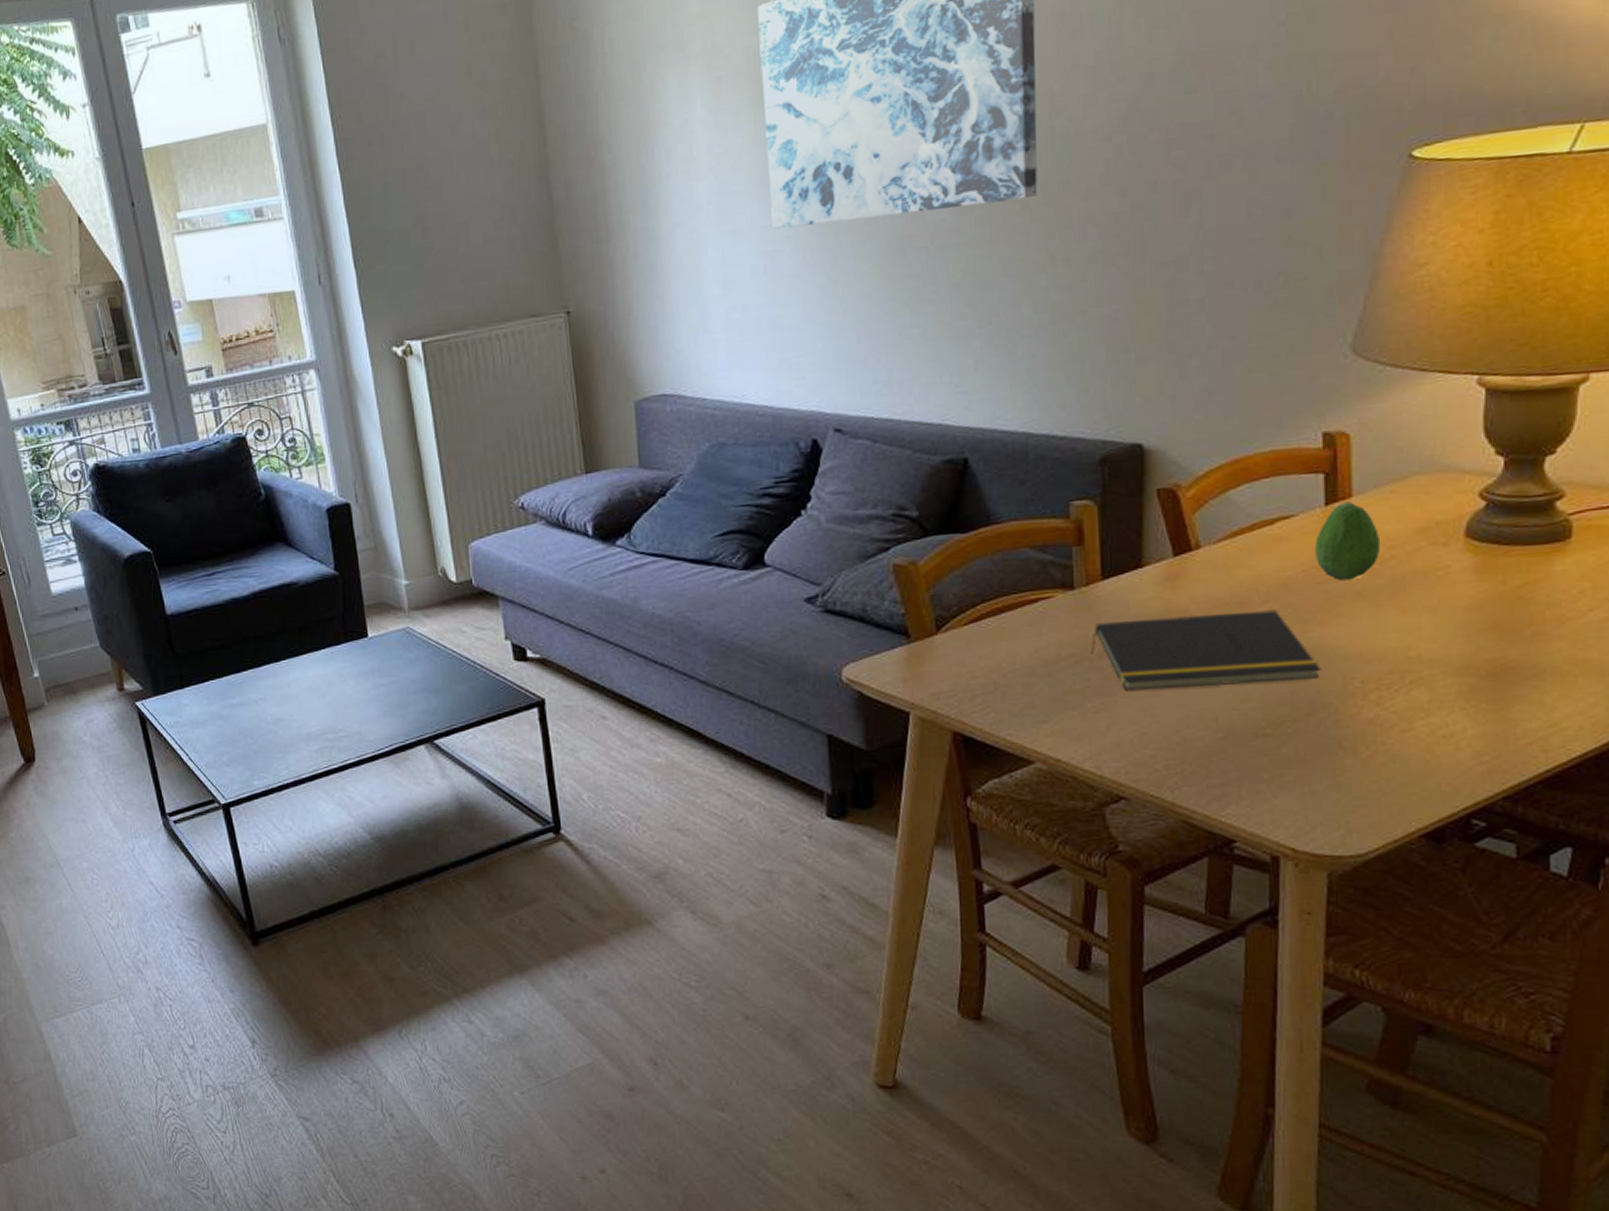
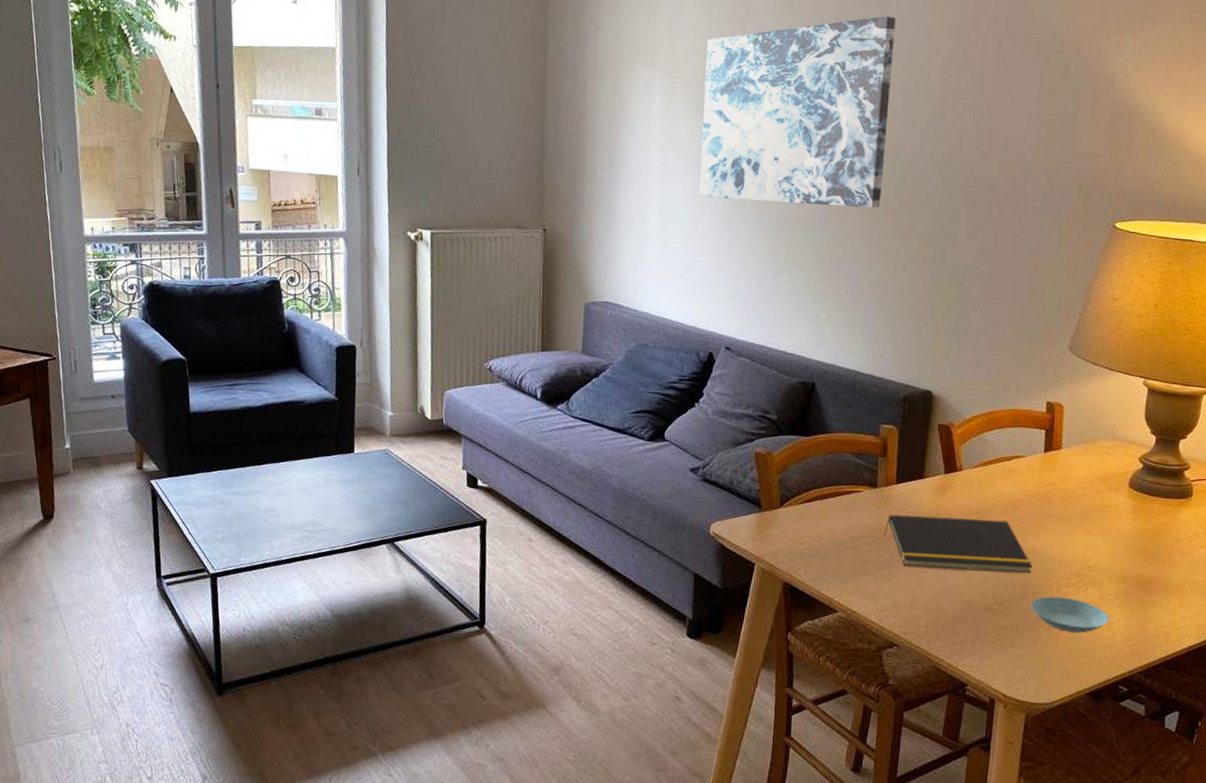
fruit: present [1314,501,1381,581] -> none [1035,452,1077,507]
saucer: none [1322,705,1450,754] -> present [1030,596,1110,633]

